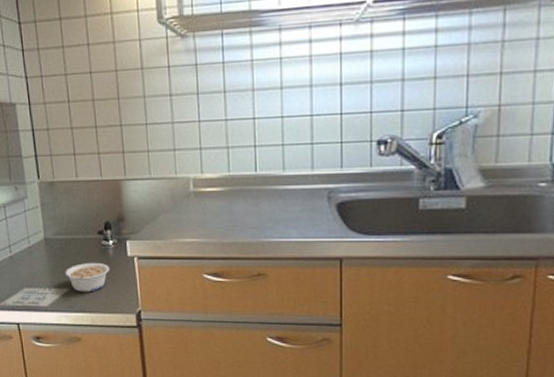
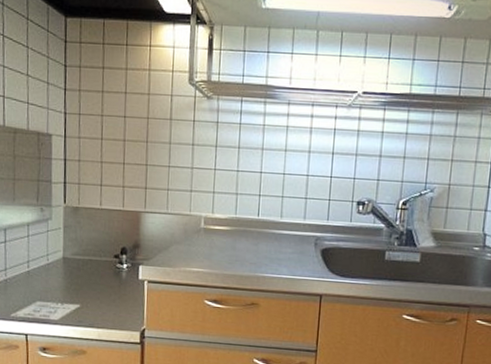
legume: present [65,262,110,292] -> none [79,282,122,310]

